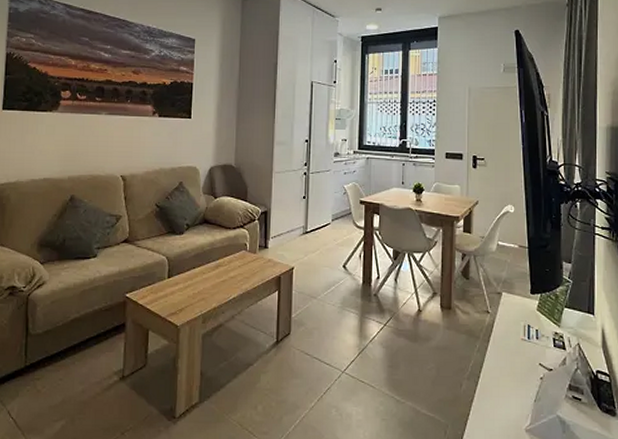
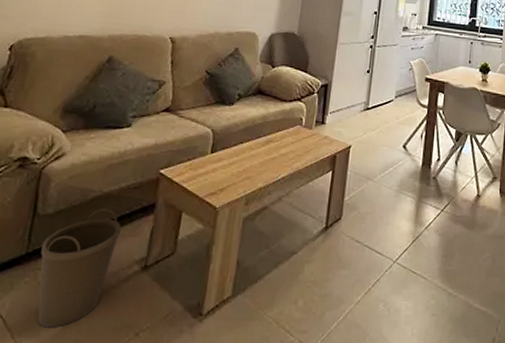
basket: none [36,327,100,427] -> present [37,207,122,328]

